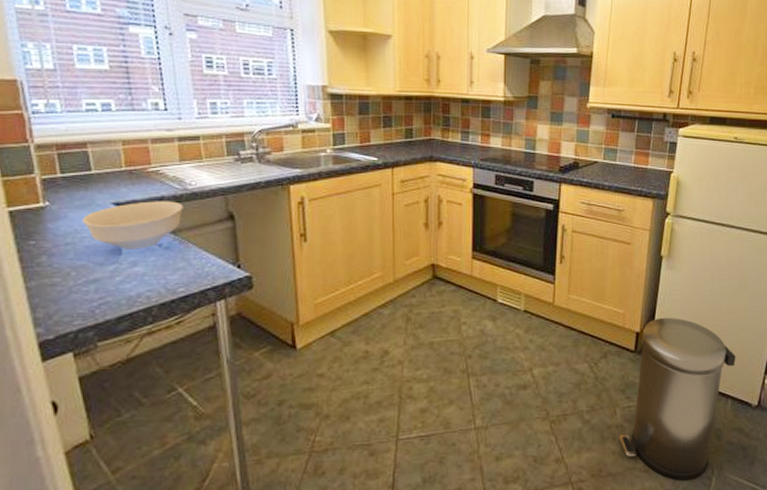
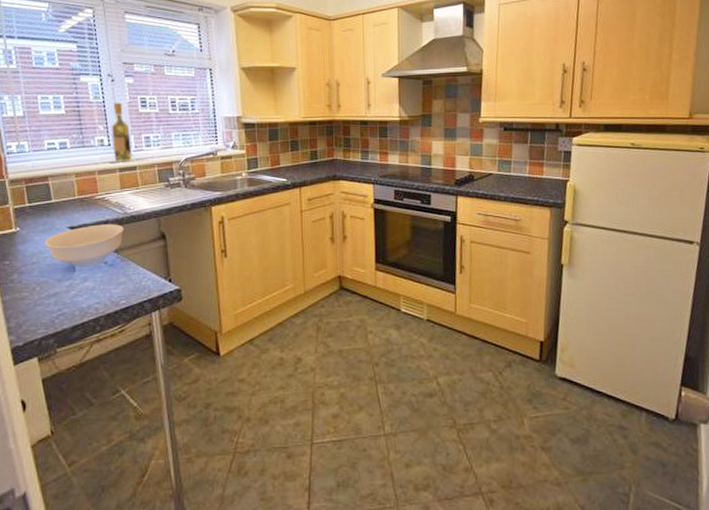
bottle: none [168,60,194,130] -> present [111,102,132,162]
pedal bin: present [618,317,736,482] -> none [527,326,648,497]

